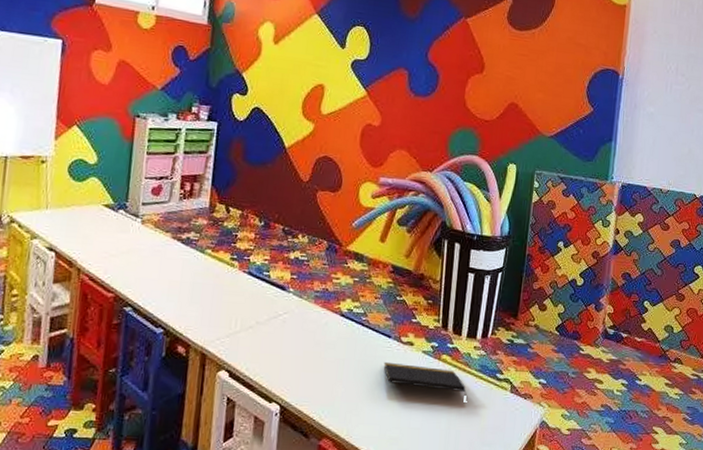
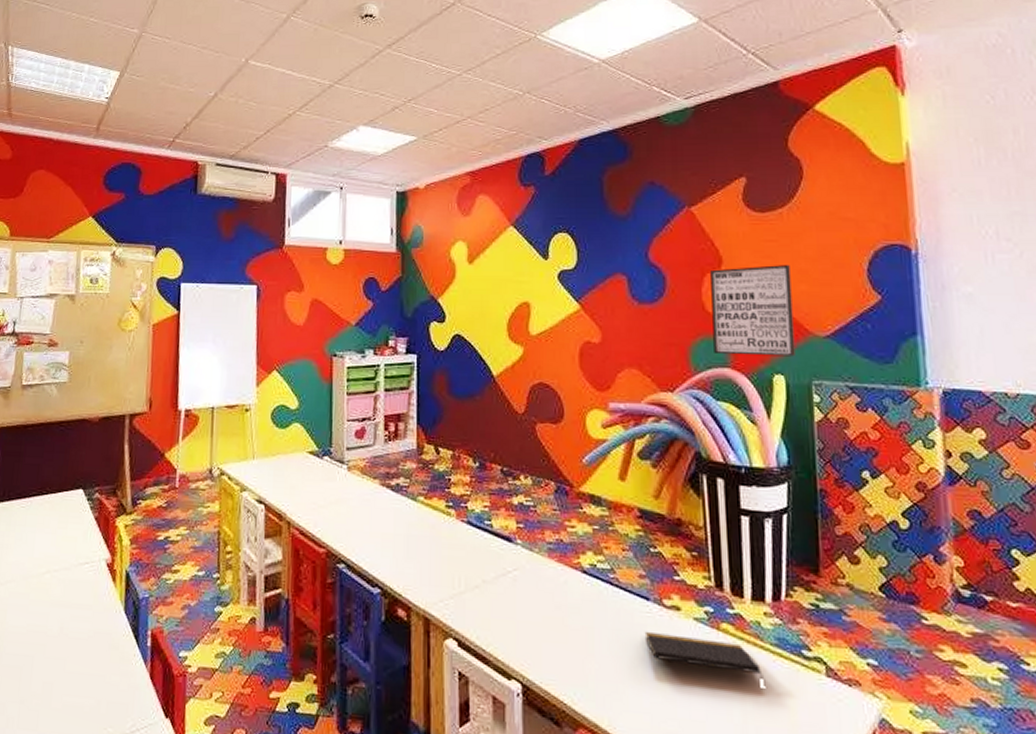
wall art: none [467,73,534,151] -> present [710,265,795,357]

